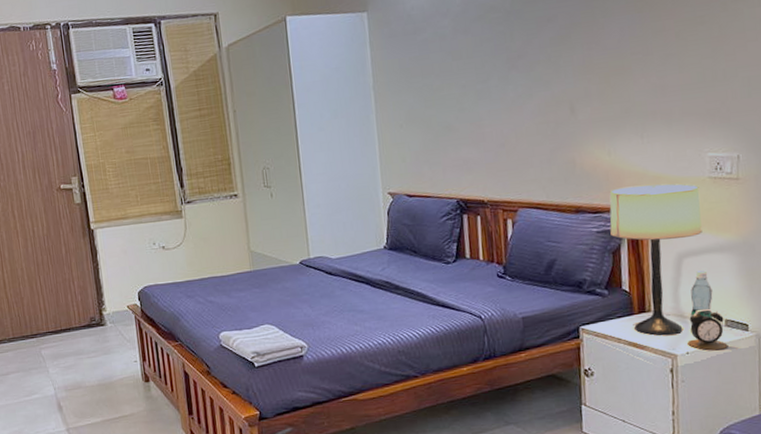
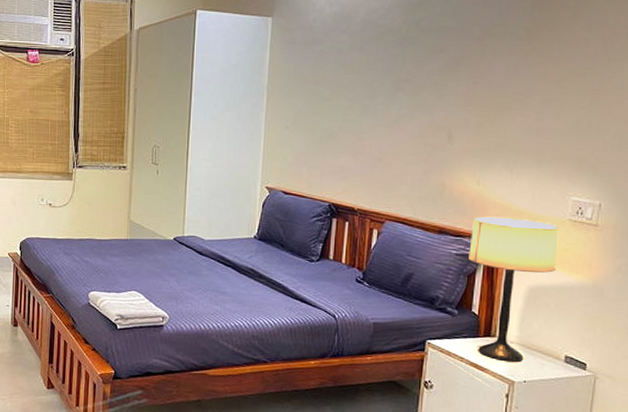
alarm clock: present [687,309,728,351] -> none [526,343,565,384]
bottle: present [690,270,713,324] -> none [532,305,557,355]

